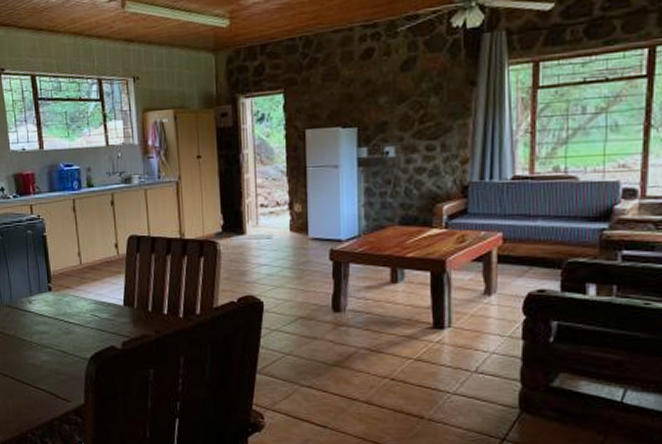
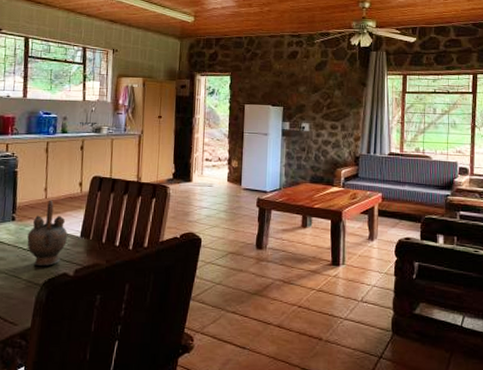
teapot: none [67,265,110,339] -> present [26,200,67,266]

